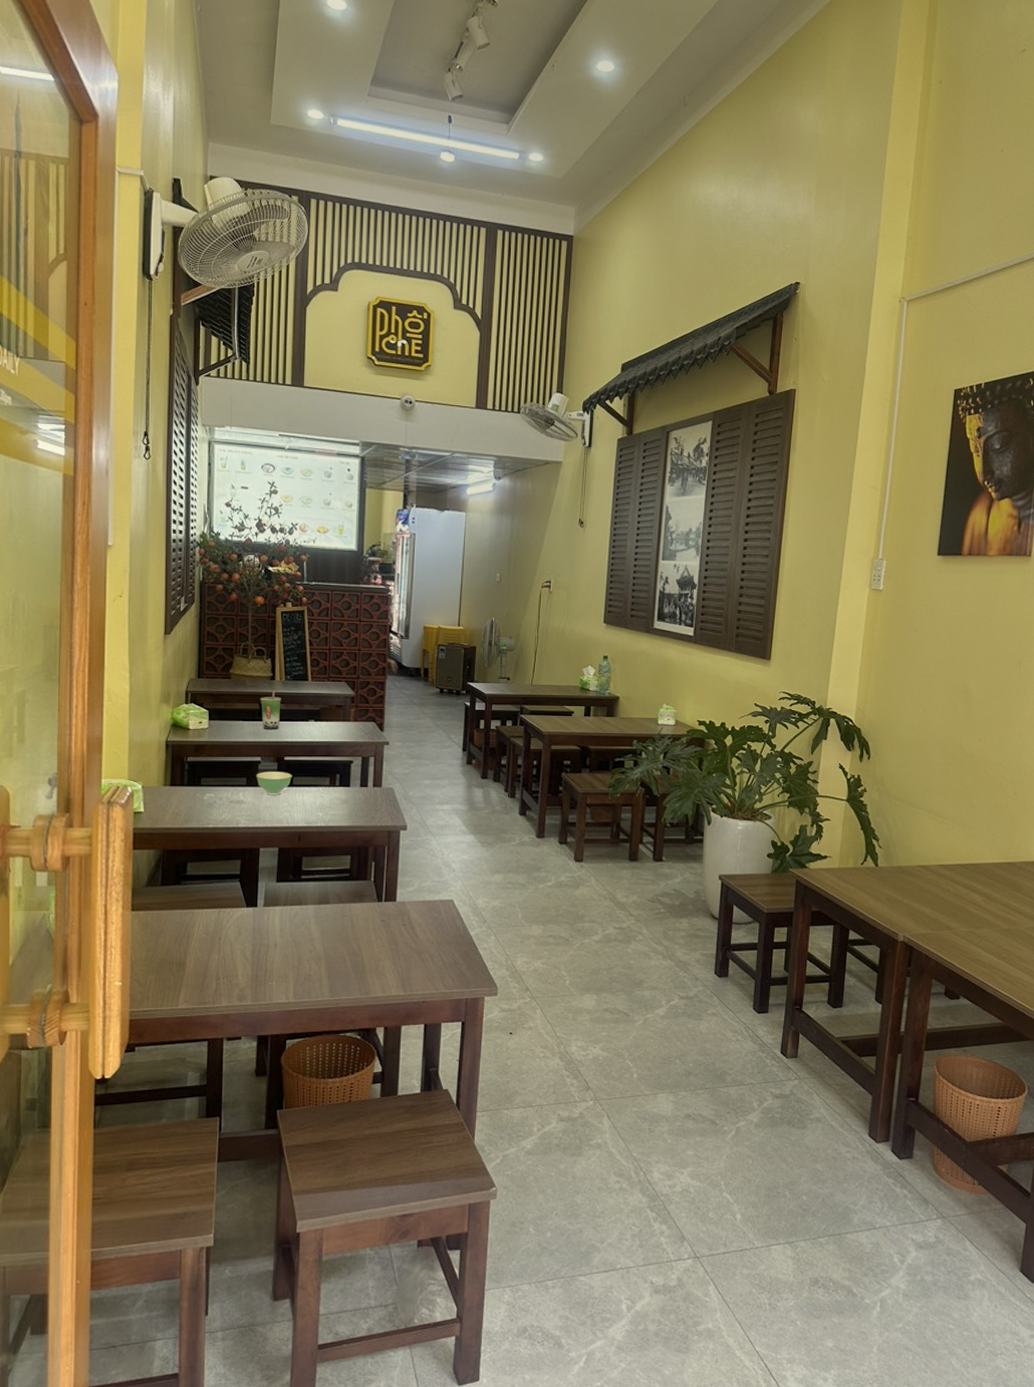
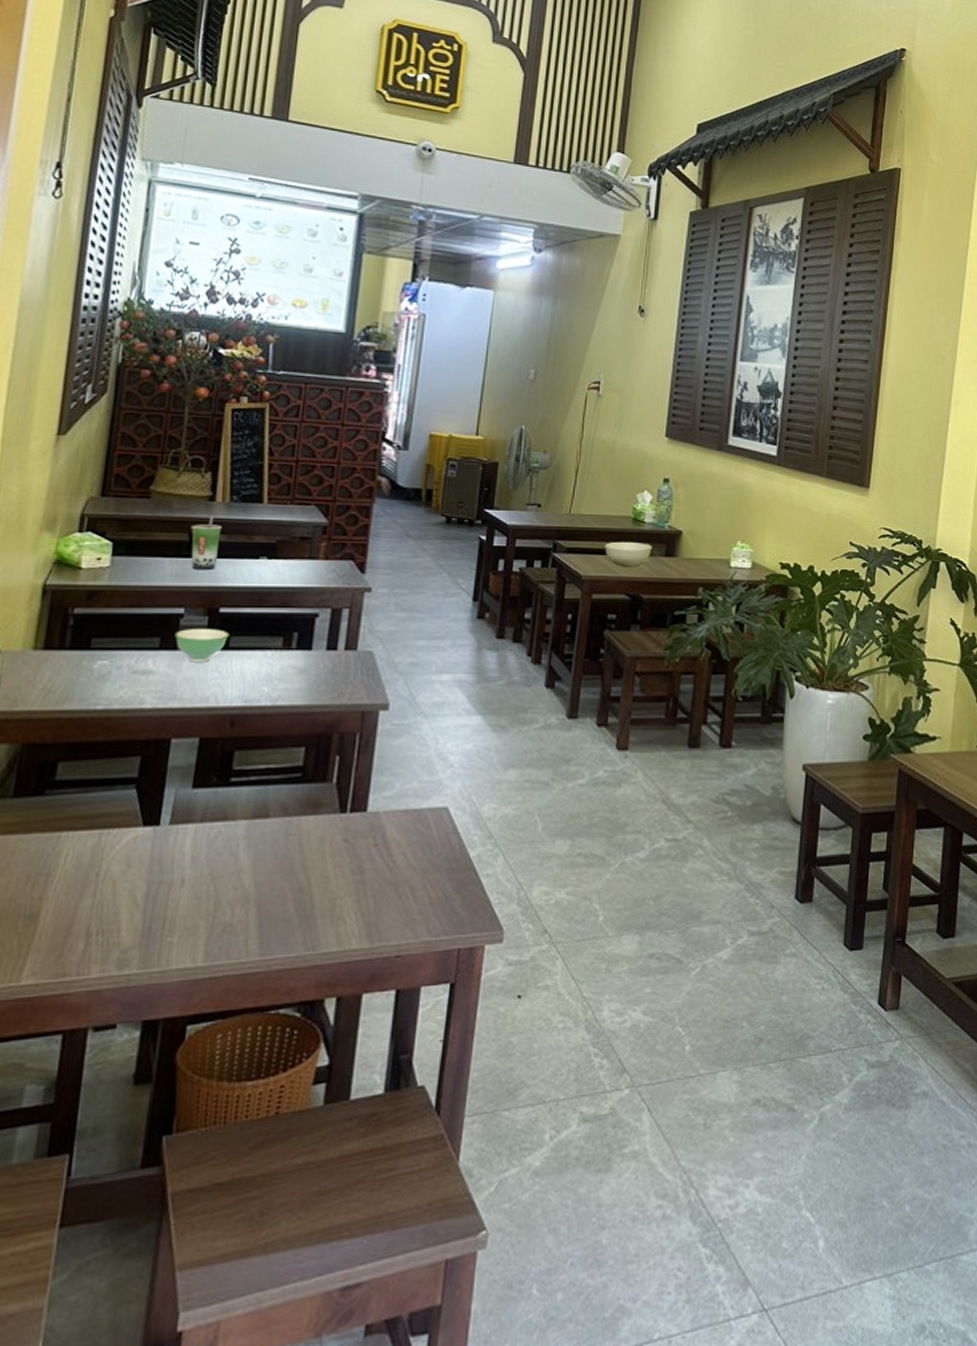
bowl: none [560,705,596,724] -> present [605,541,652,566]

